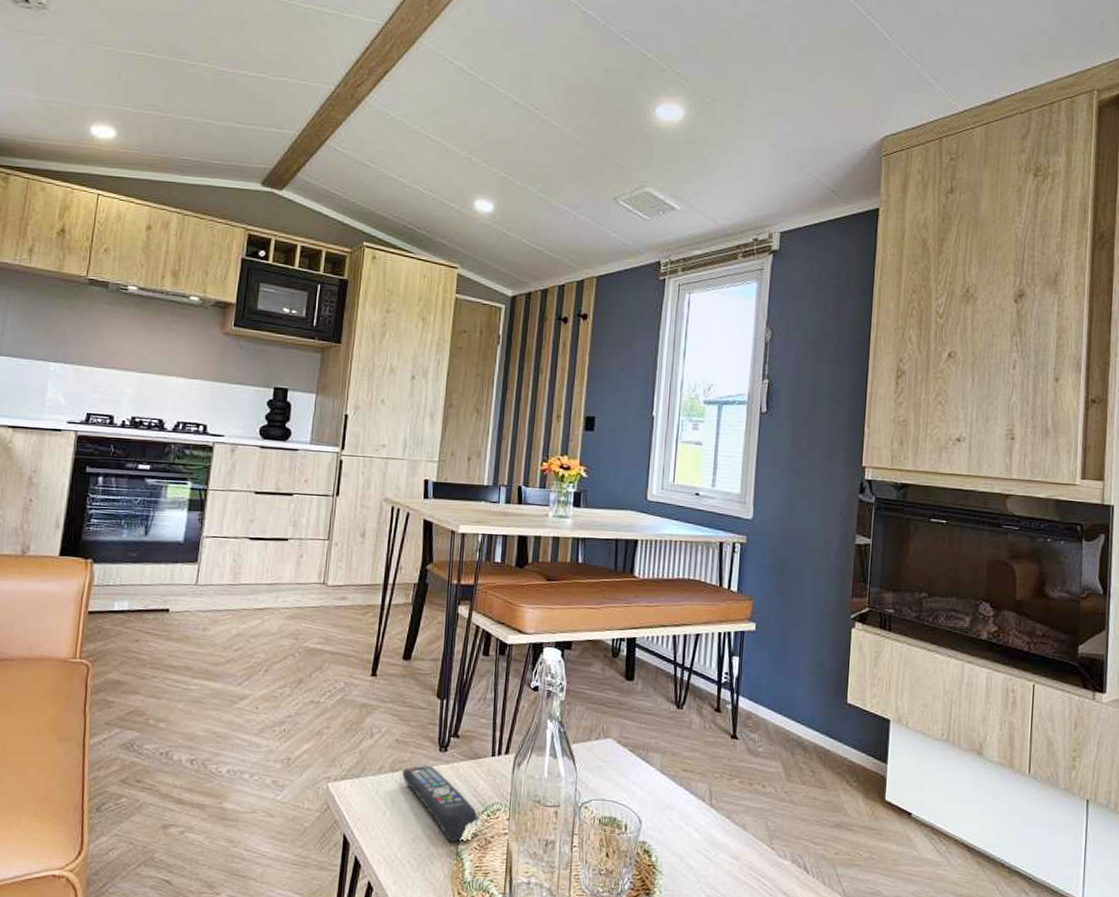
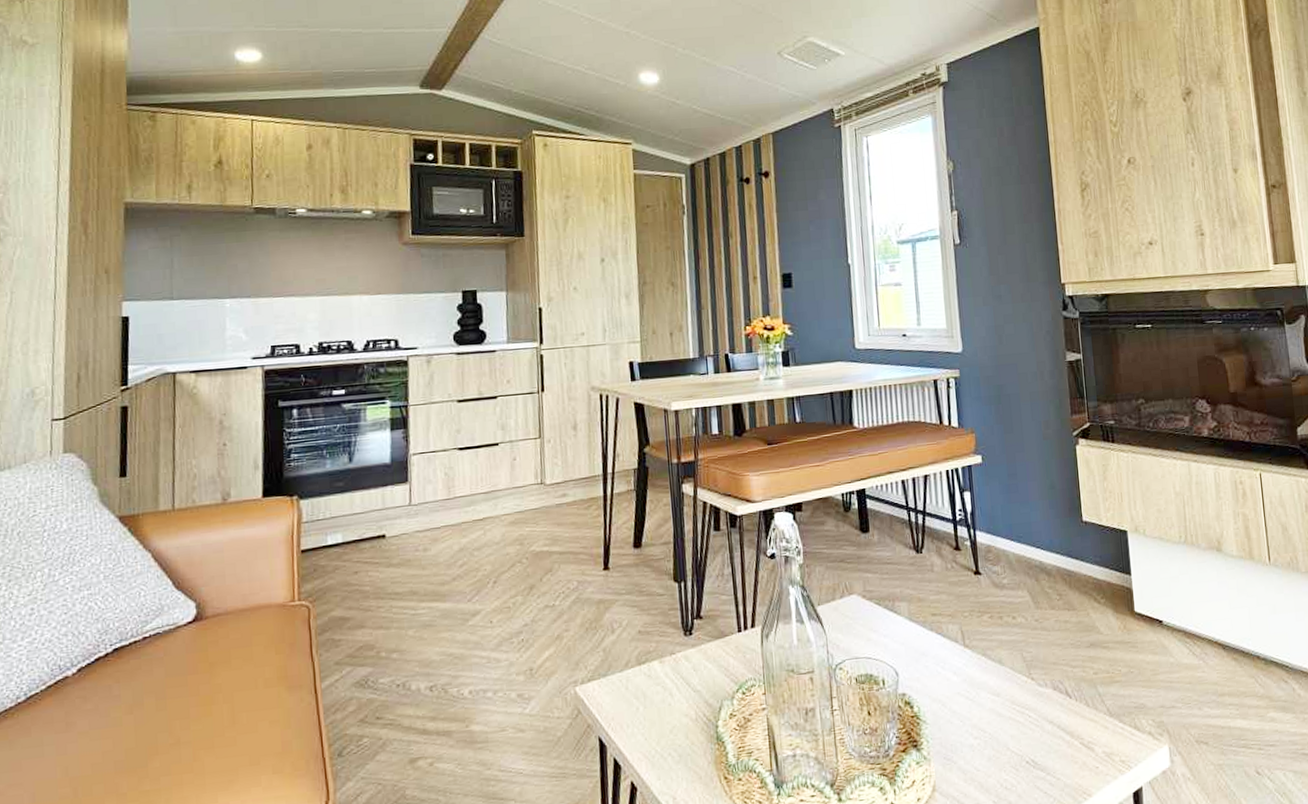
remote control: present [401,766,478,843] -> none [649,652,734,727]

